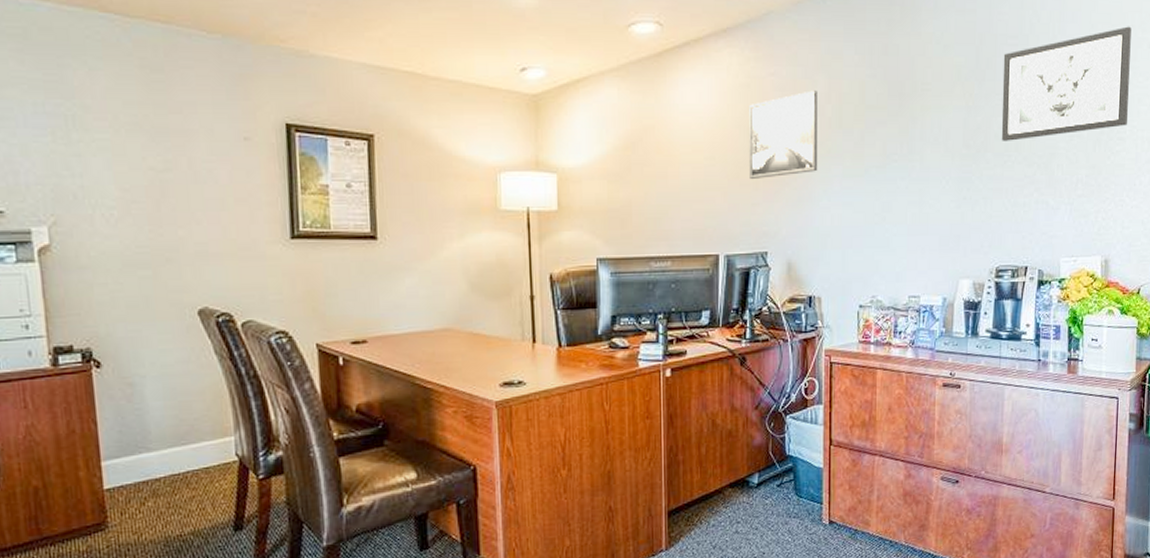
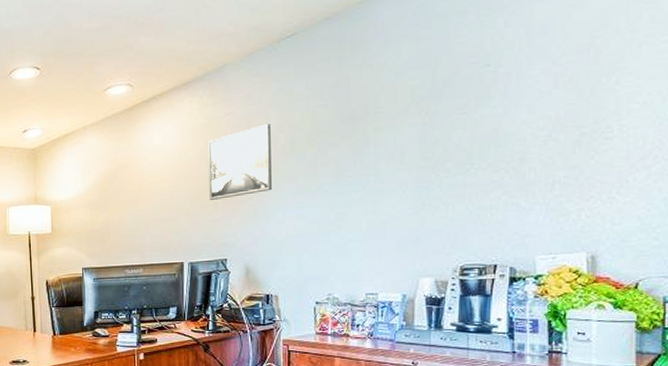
wall art: present [1001,26,1131,141] -> none [462,29,616,151]

